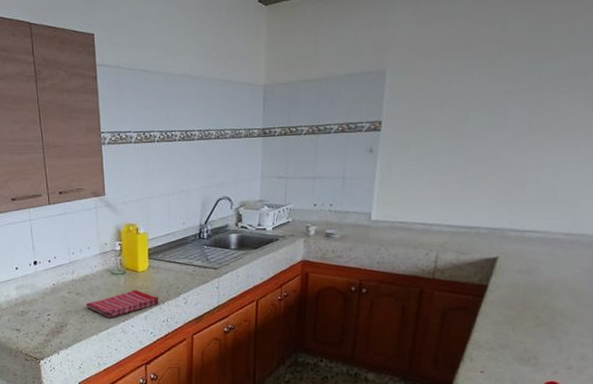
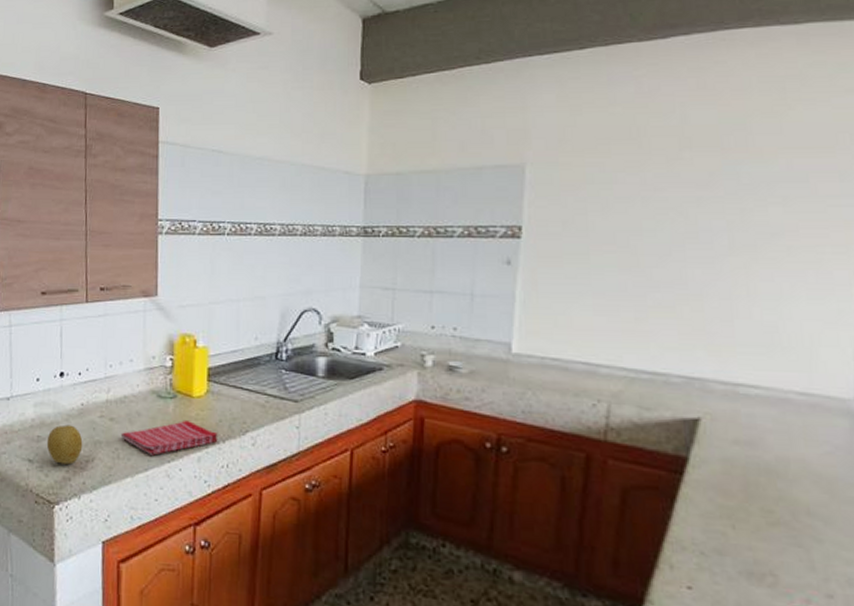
fruit: none [29,301,57,330] -> present [46,425,83,465]

